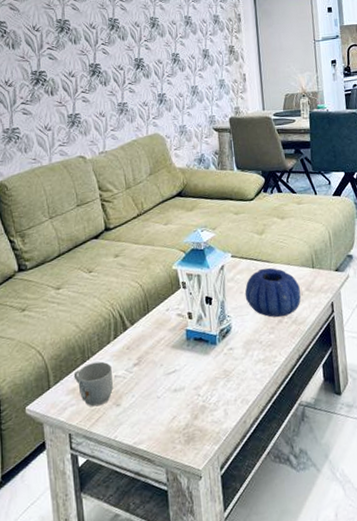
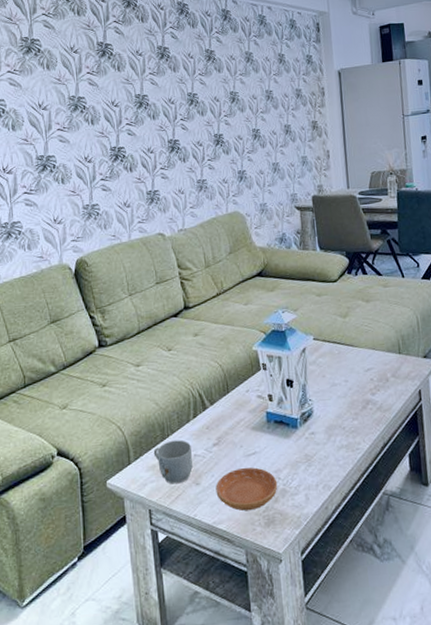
saucer: none [136,385,198,430] -> present [215,467,278,511]
decorative bowl: present [244,267,301,317] -> none [327,351,387,403]

